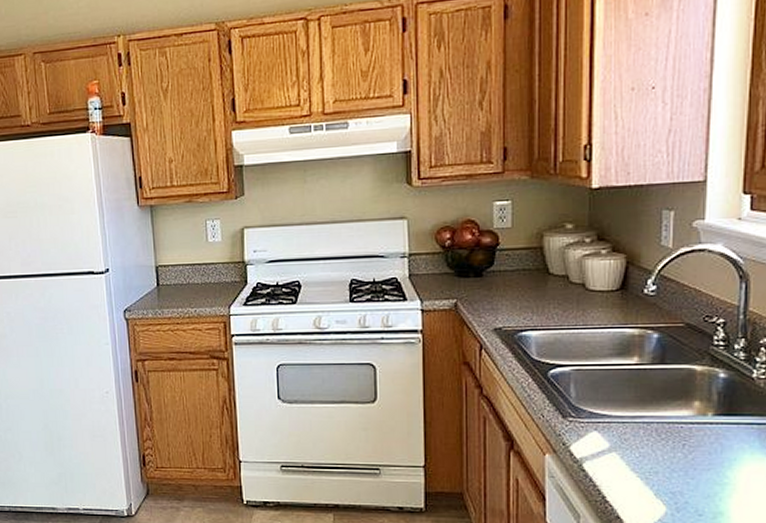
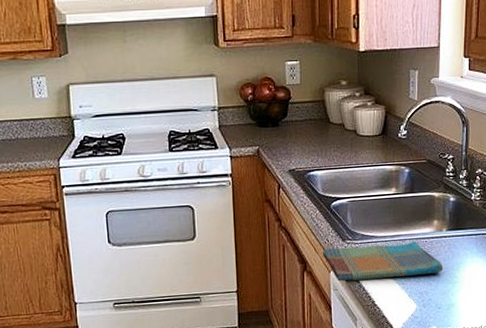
dish towel: none [536,425,708,470] -> present [323,240,444,282]

